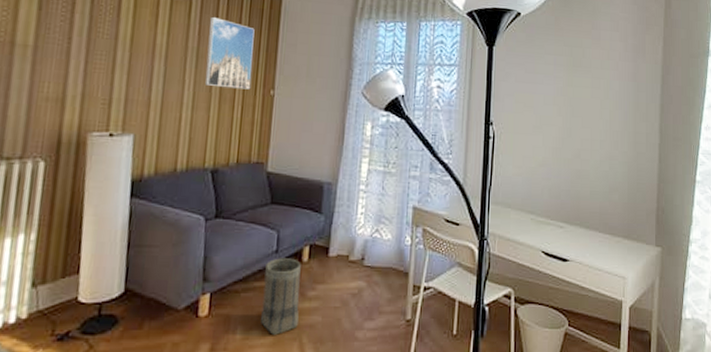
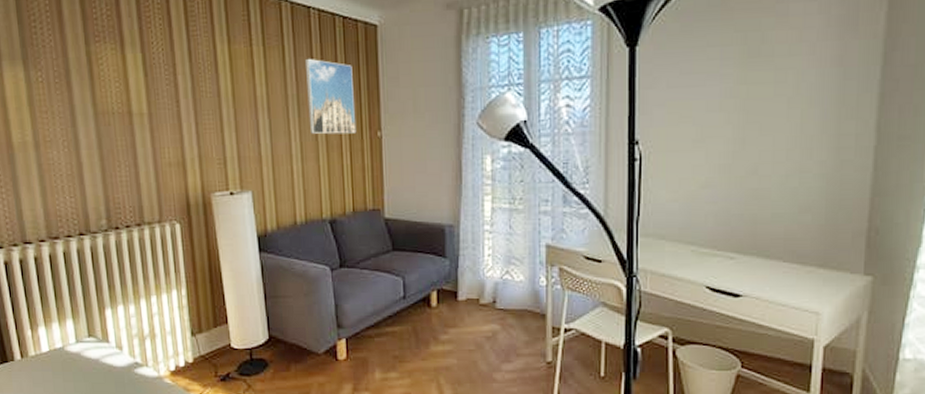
basket: present [261,258,301,335] -> none [395,304,434,376]

